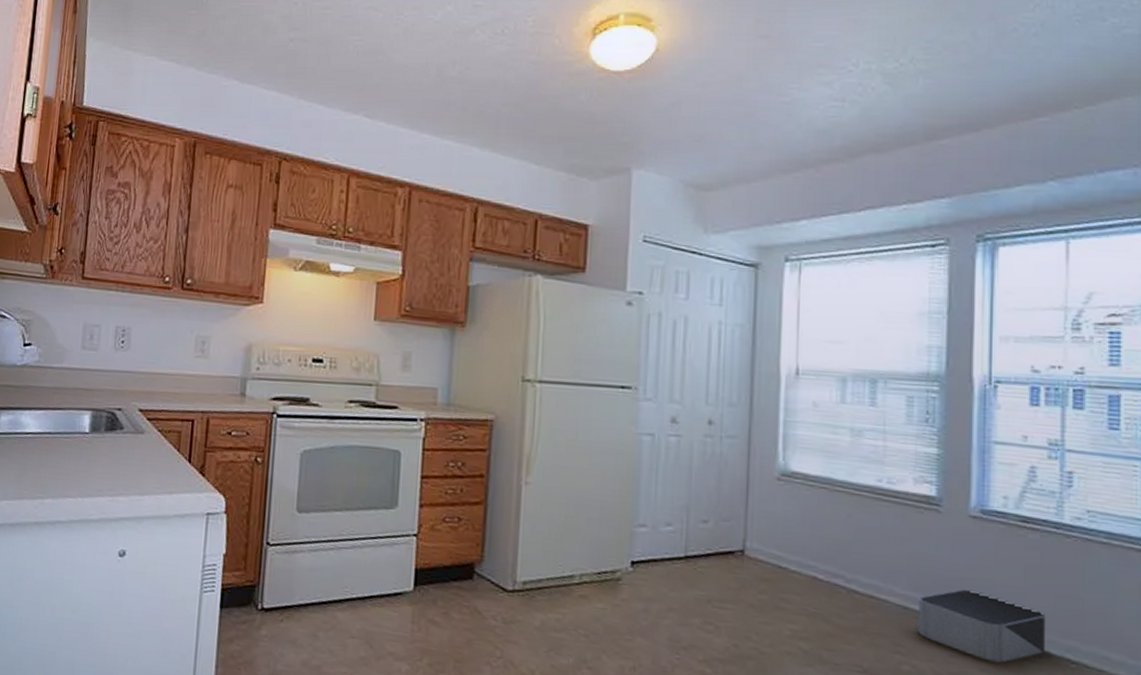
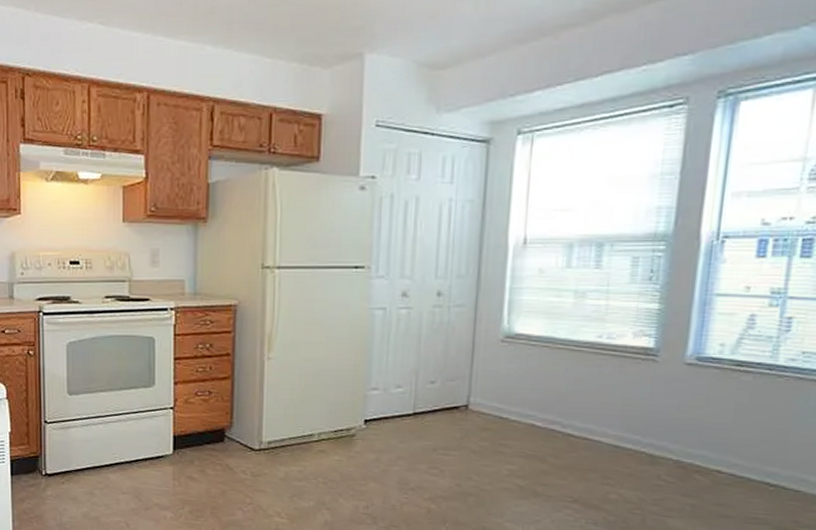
storage bin: present [918,588,1047,663] -> none [627,427,751,489]

